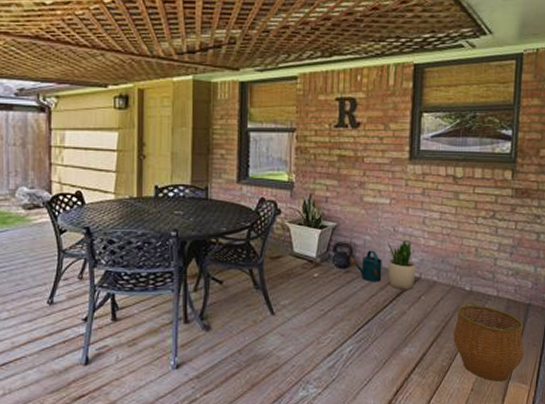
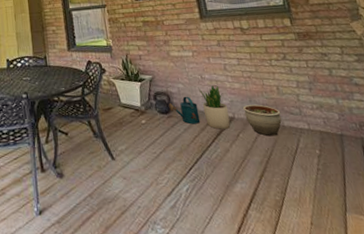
planter pot: none [432,266,473,301] -> present [242,104,282,137]
basket: present [453,302,525,381] -> none [275,136,354,214]

